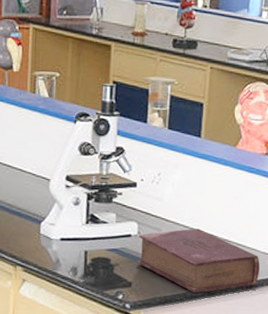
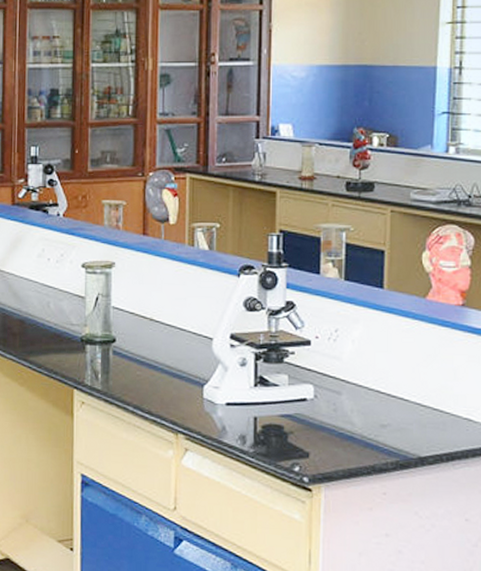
book: present [138,228,260,293] -> none [315,391,462,466]

